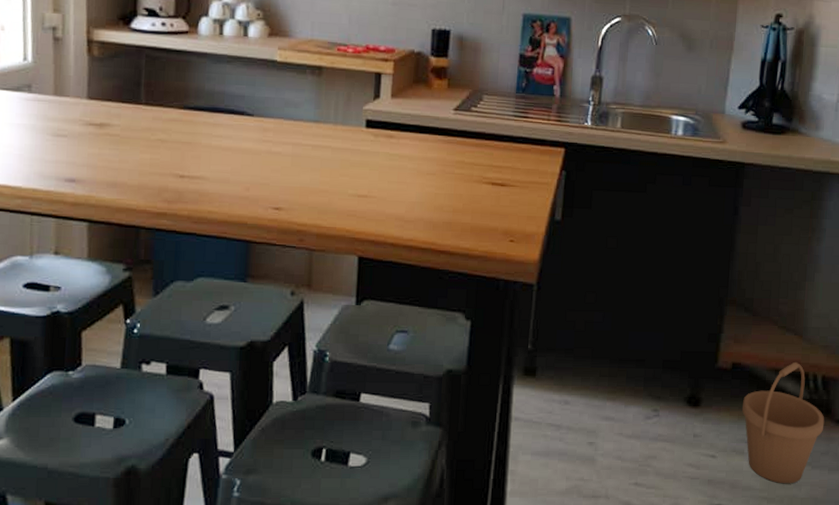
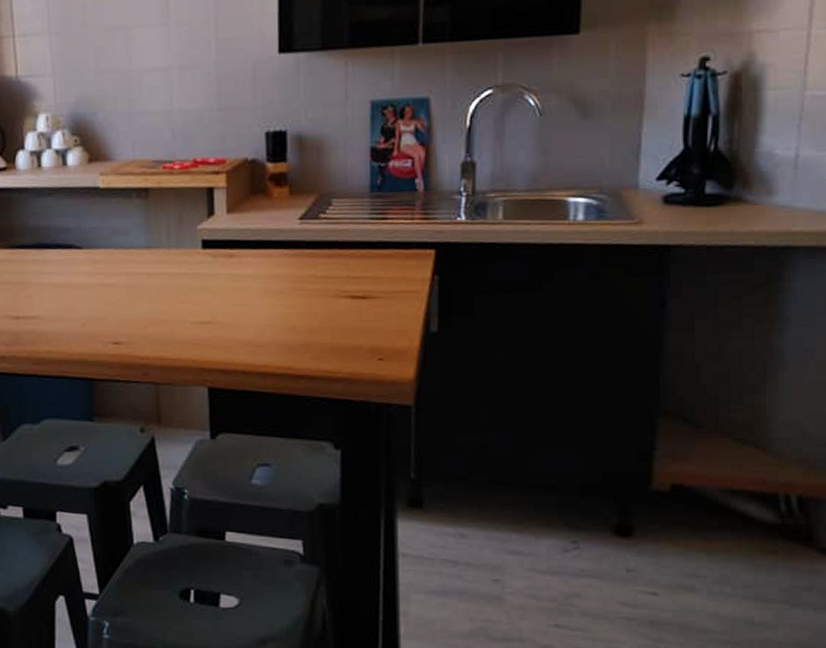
bucket: present [741,361,825,484] -> none [688,480,805,626]

